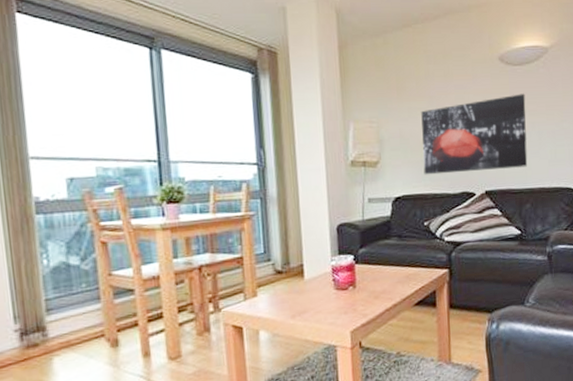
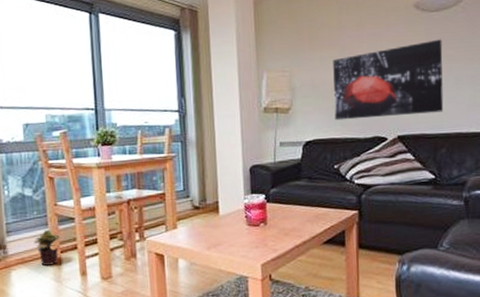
potted plant: none [82,305,117,348] -> present [33,230,60,266]

